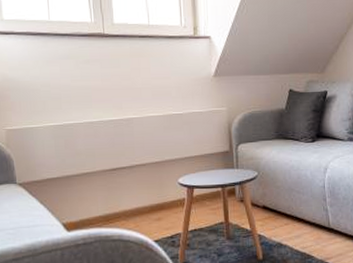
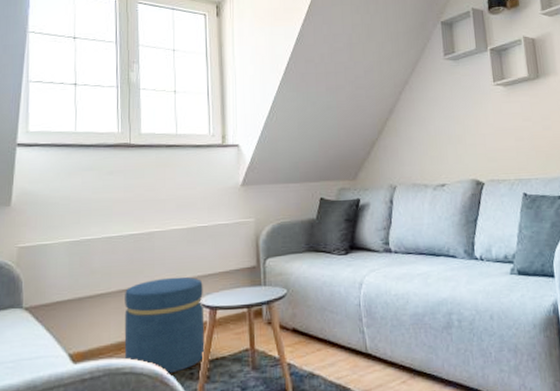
ottoman: none [109,159,184,242] -> present [124,276,205,374]

